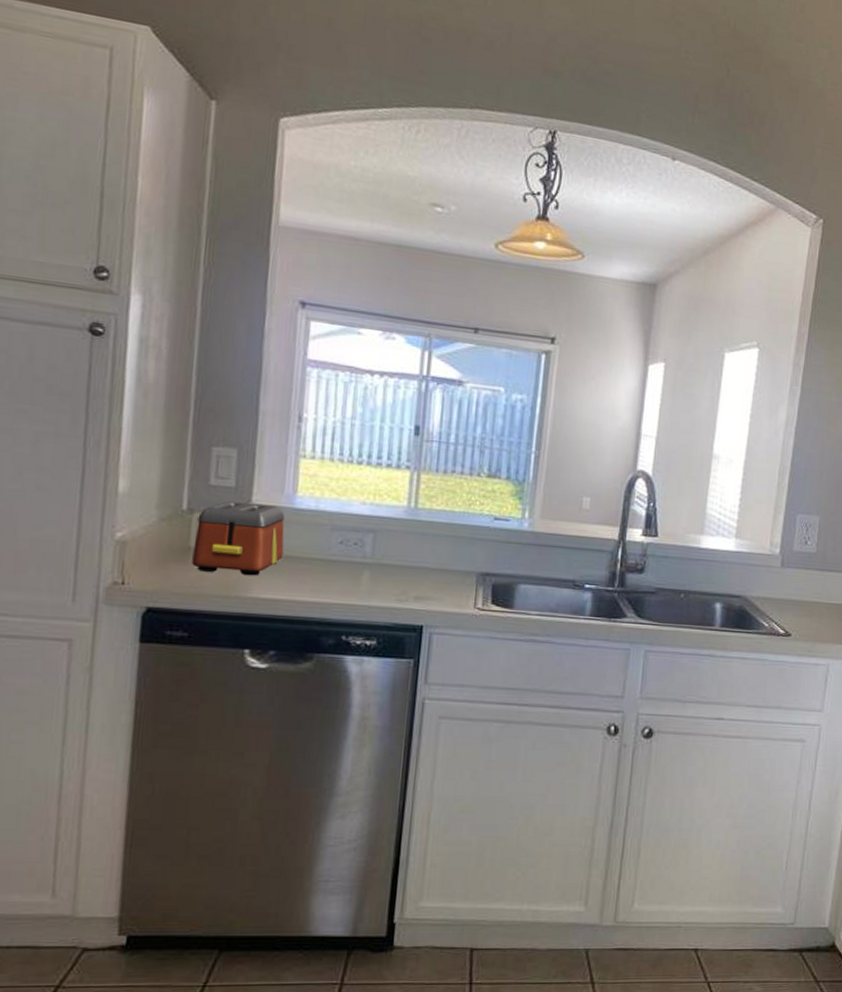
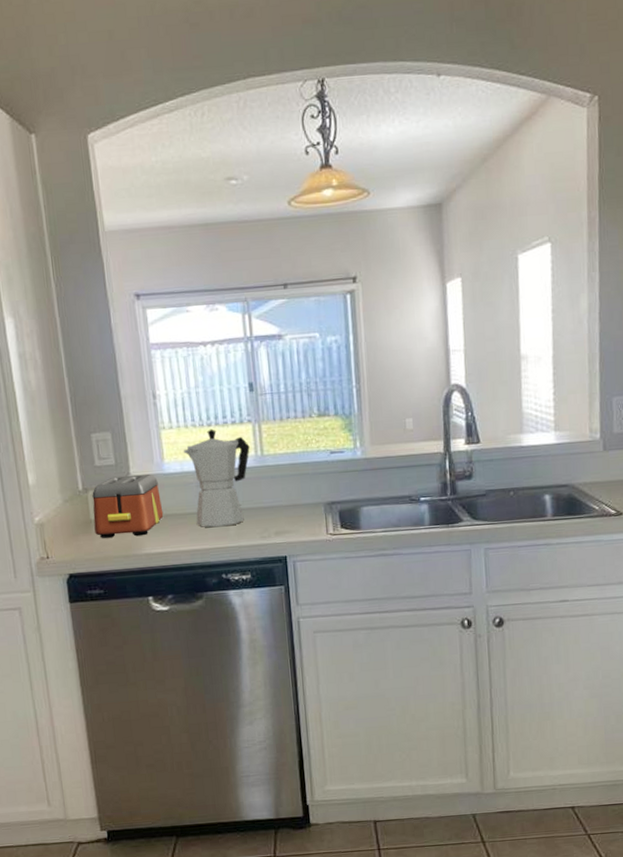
moka pot: none [322,467,403,581] -> present [183,429,250,528]

